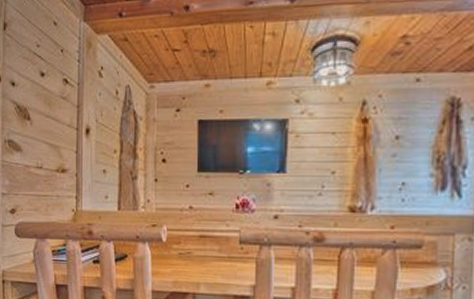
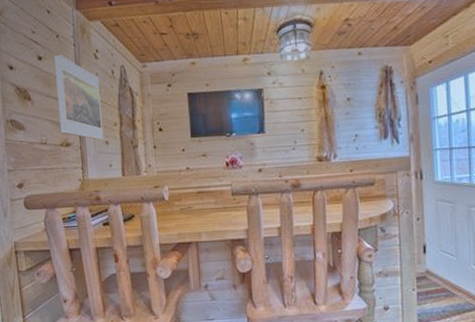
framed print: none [57,72,102,168] -> present [54,55,104,140]

